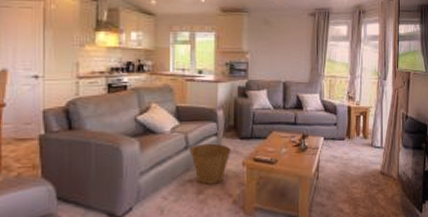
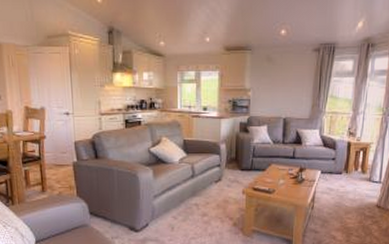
basket: present [189,143,231,184] -> none [195,173,233,208]

